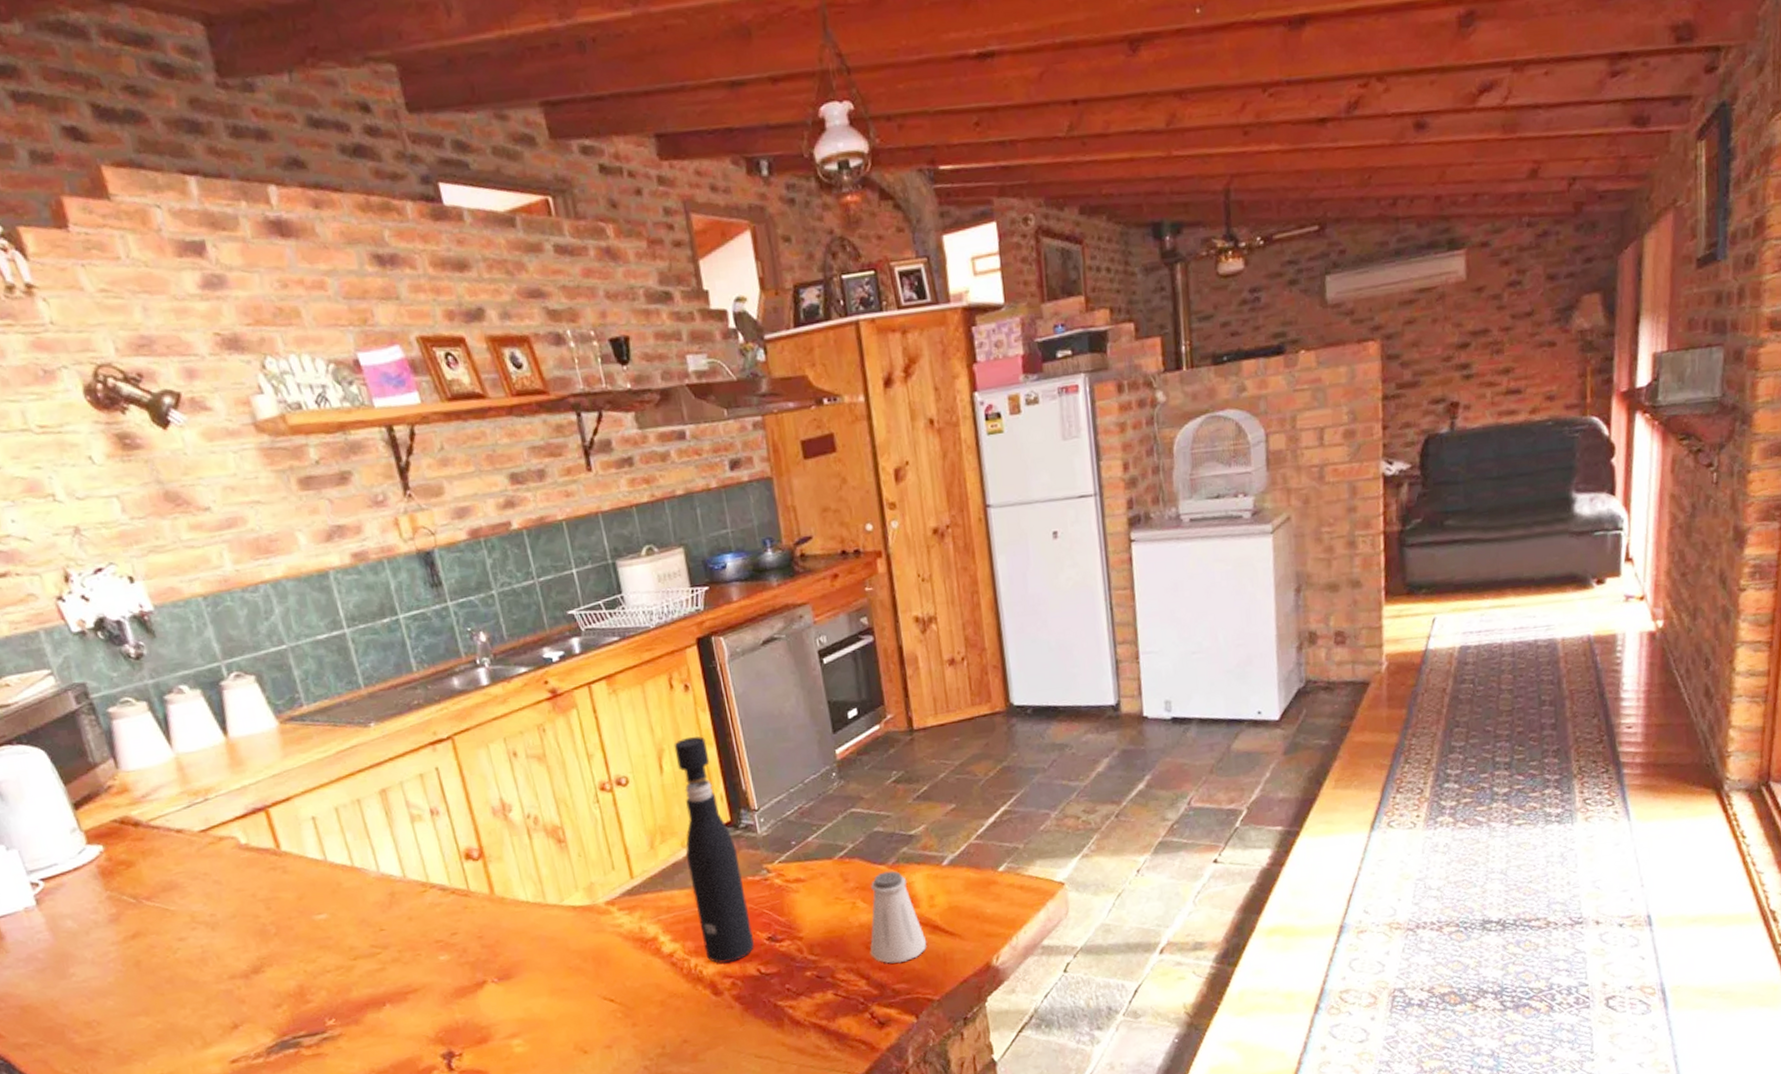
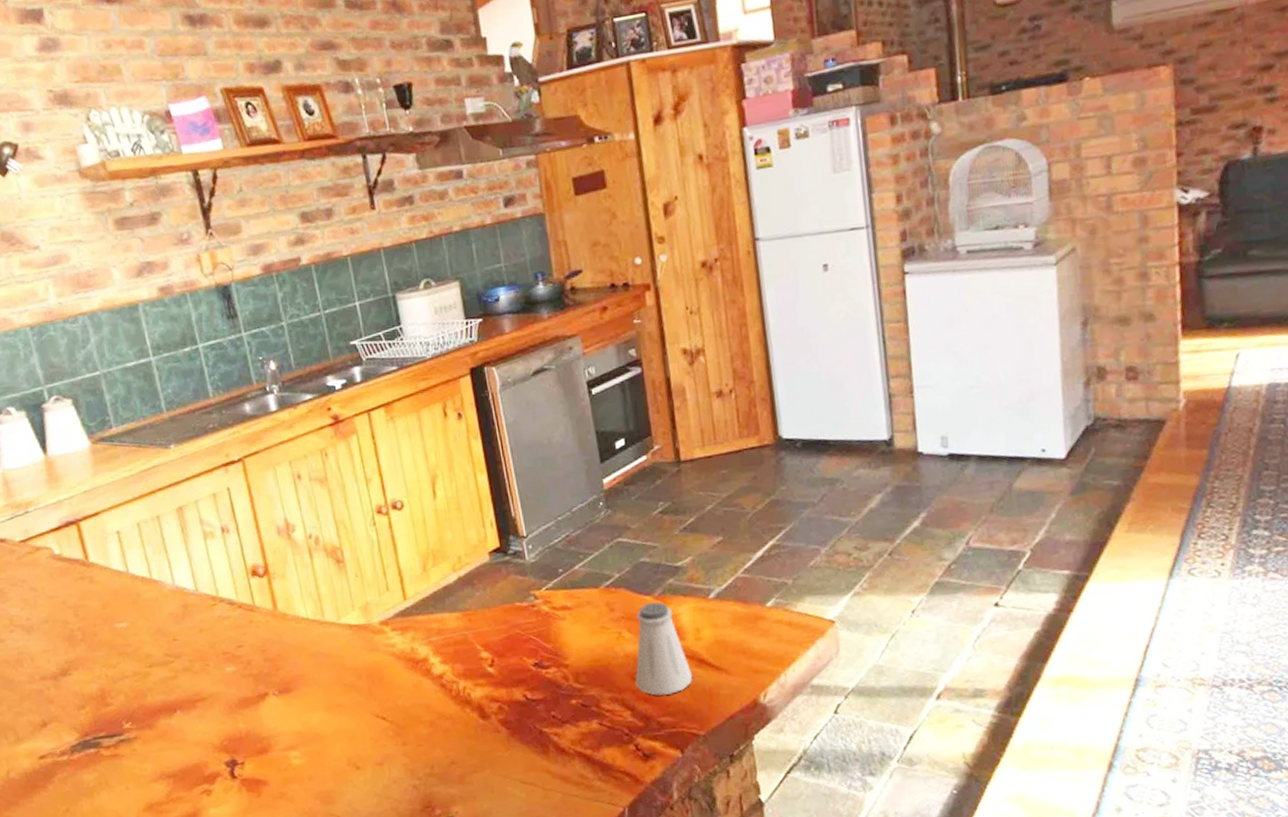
pepper grinder: present [674,736,754,963] -> none [447,463,521,687]

